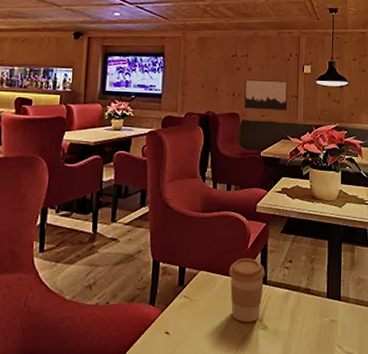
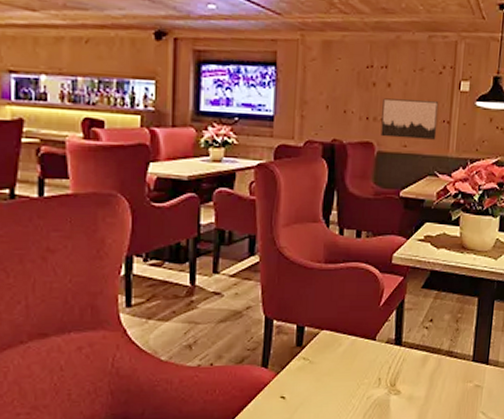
coffee cup: present [229,258,265,323] -> none [356,317,401,388]

